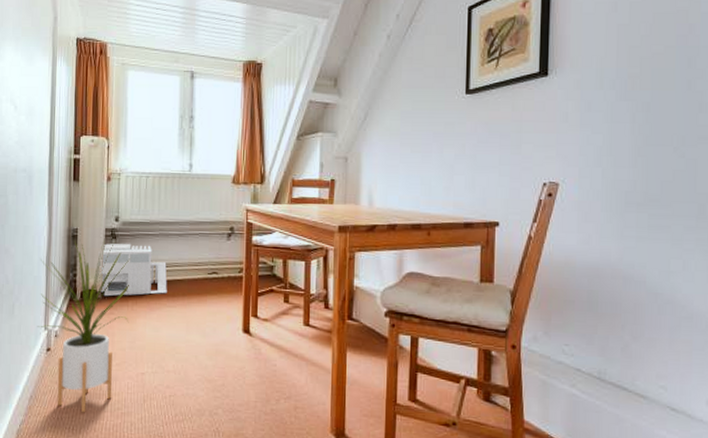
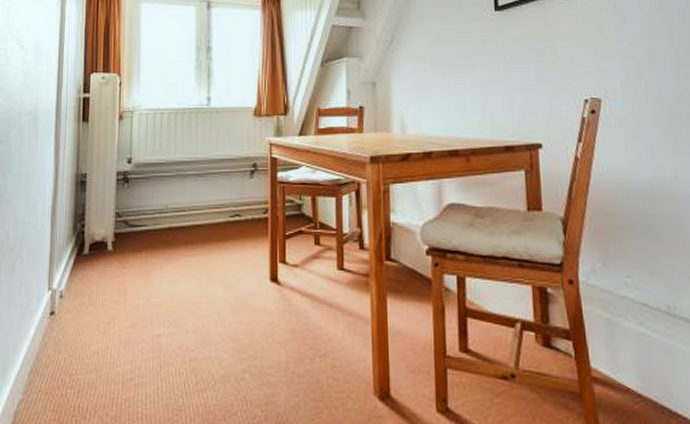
house plant: present [38,241,131,413] -> none [41,185,145,387]
architectural model: present [98,243,167,297] -> none [108,187,185,248]

